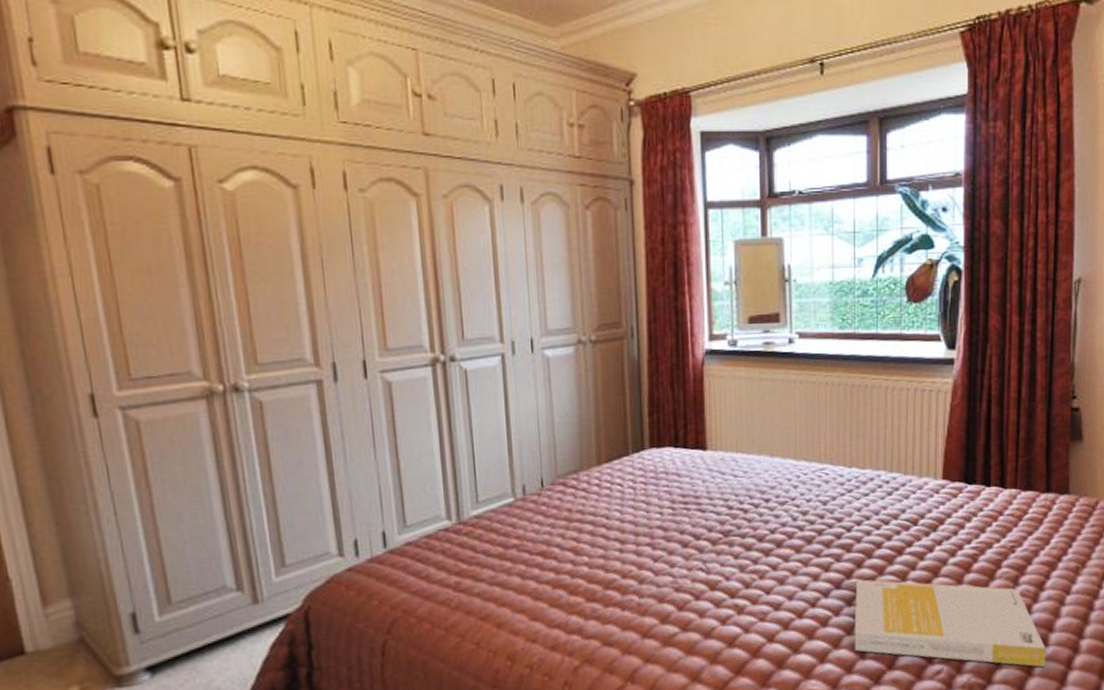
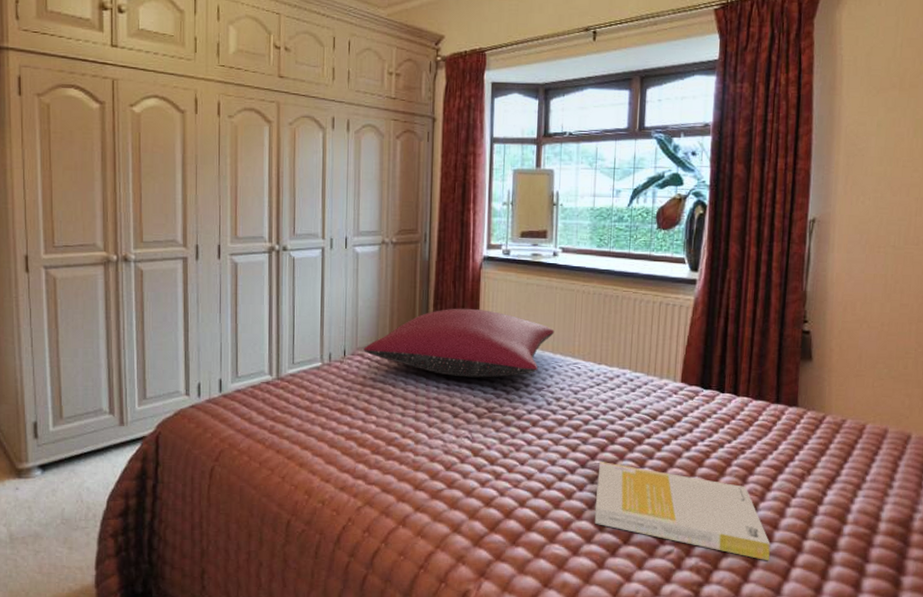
pillow: none [566,414,796,499] -> present [364,308,555,378]

